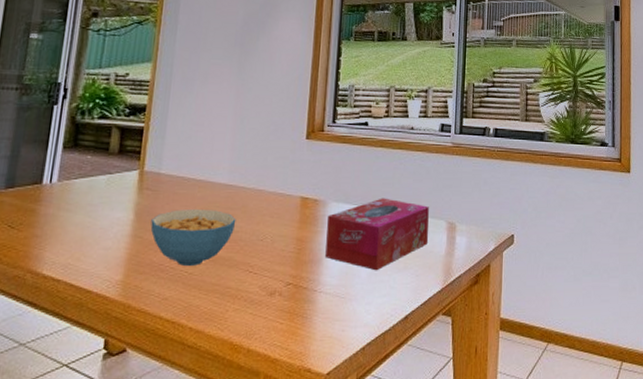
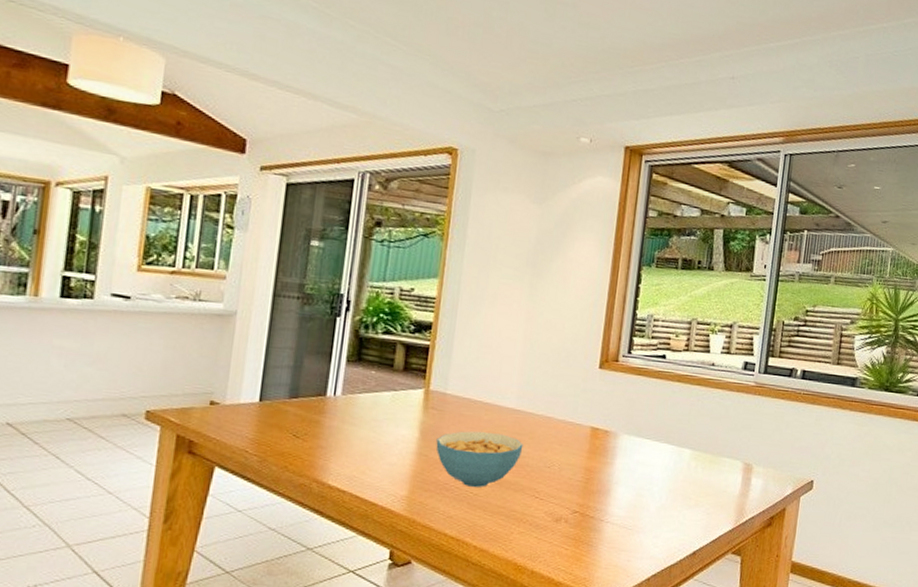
tissue box: present [325,198,429,271] -> none [614,433,725,506]

